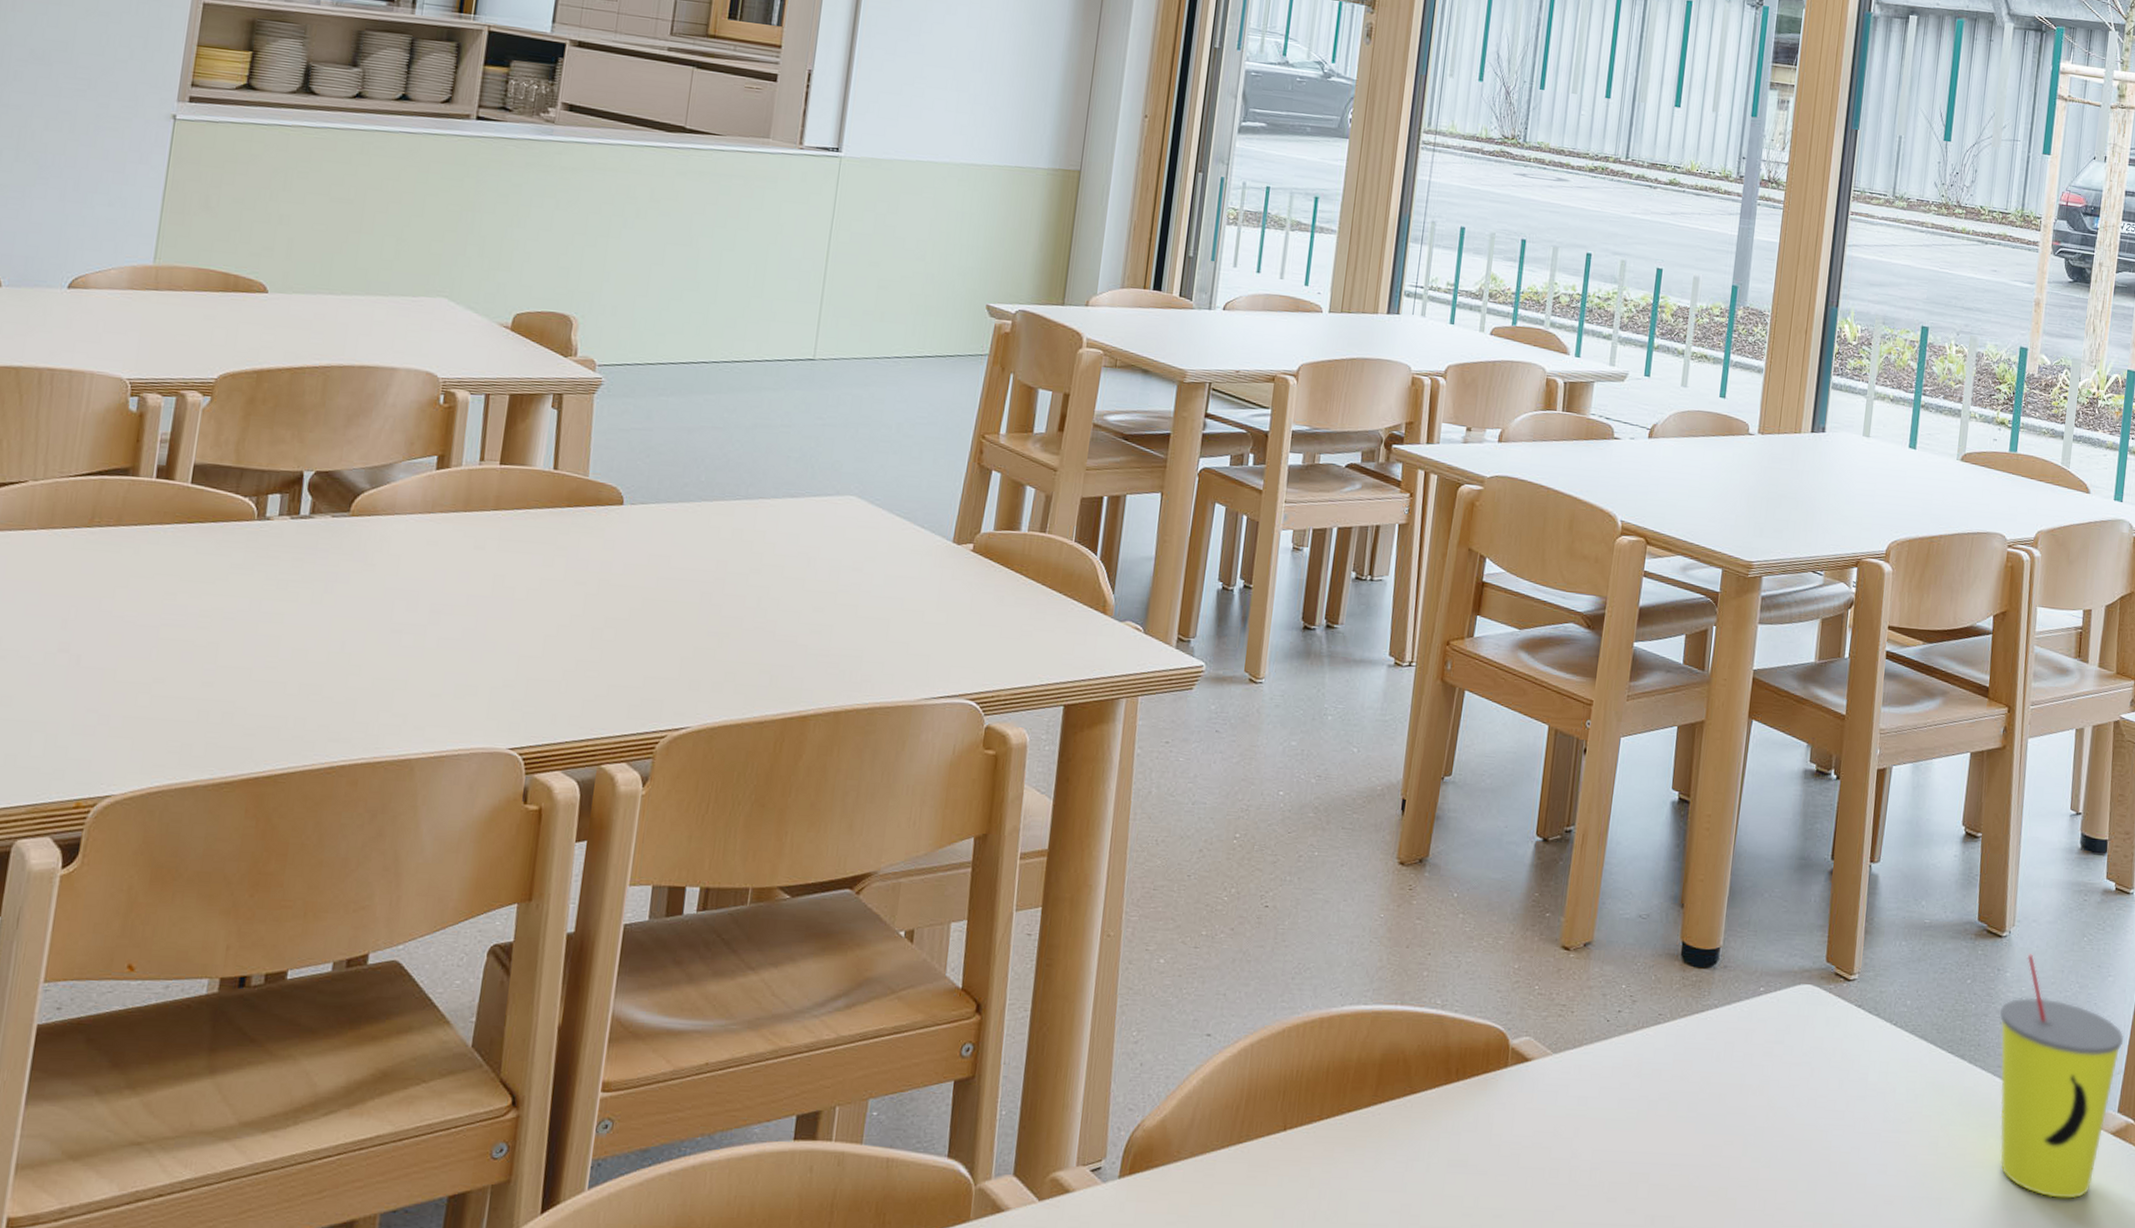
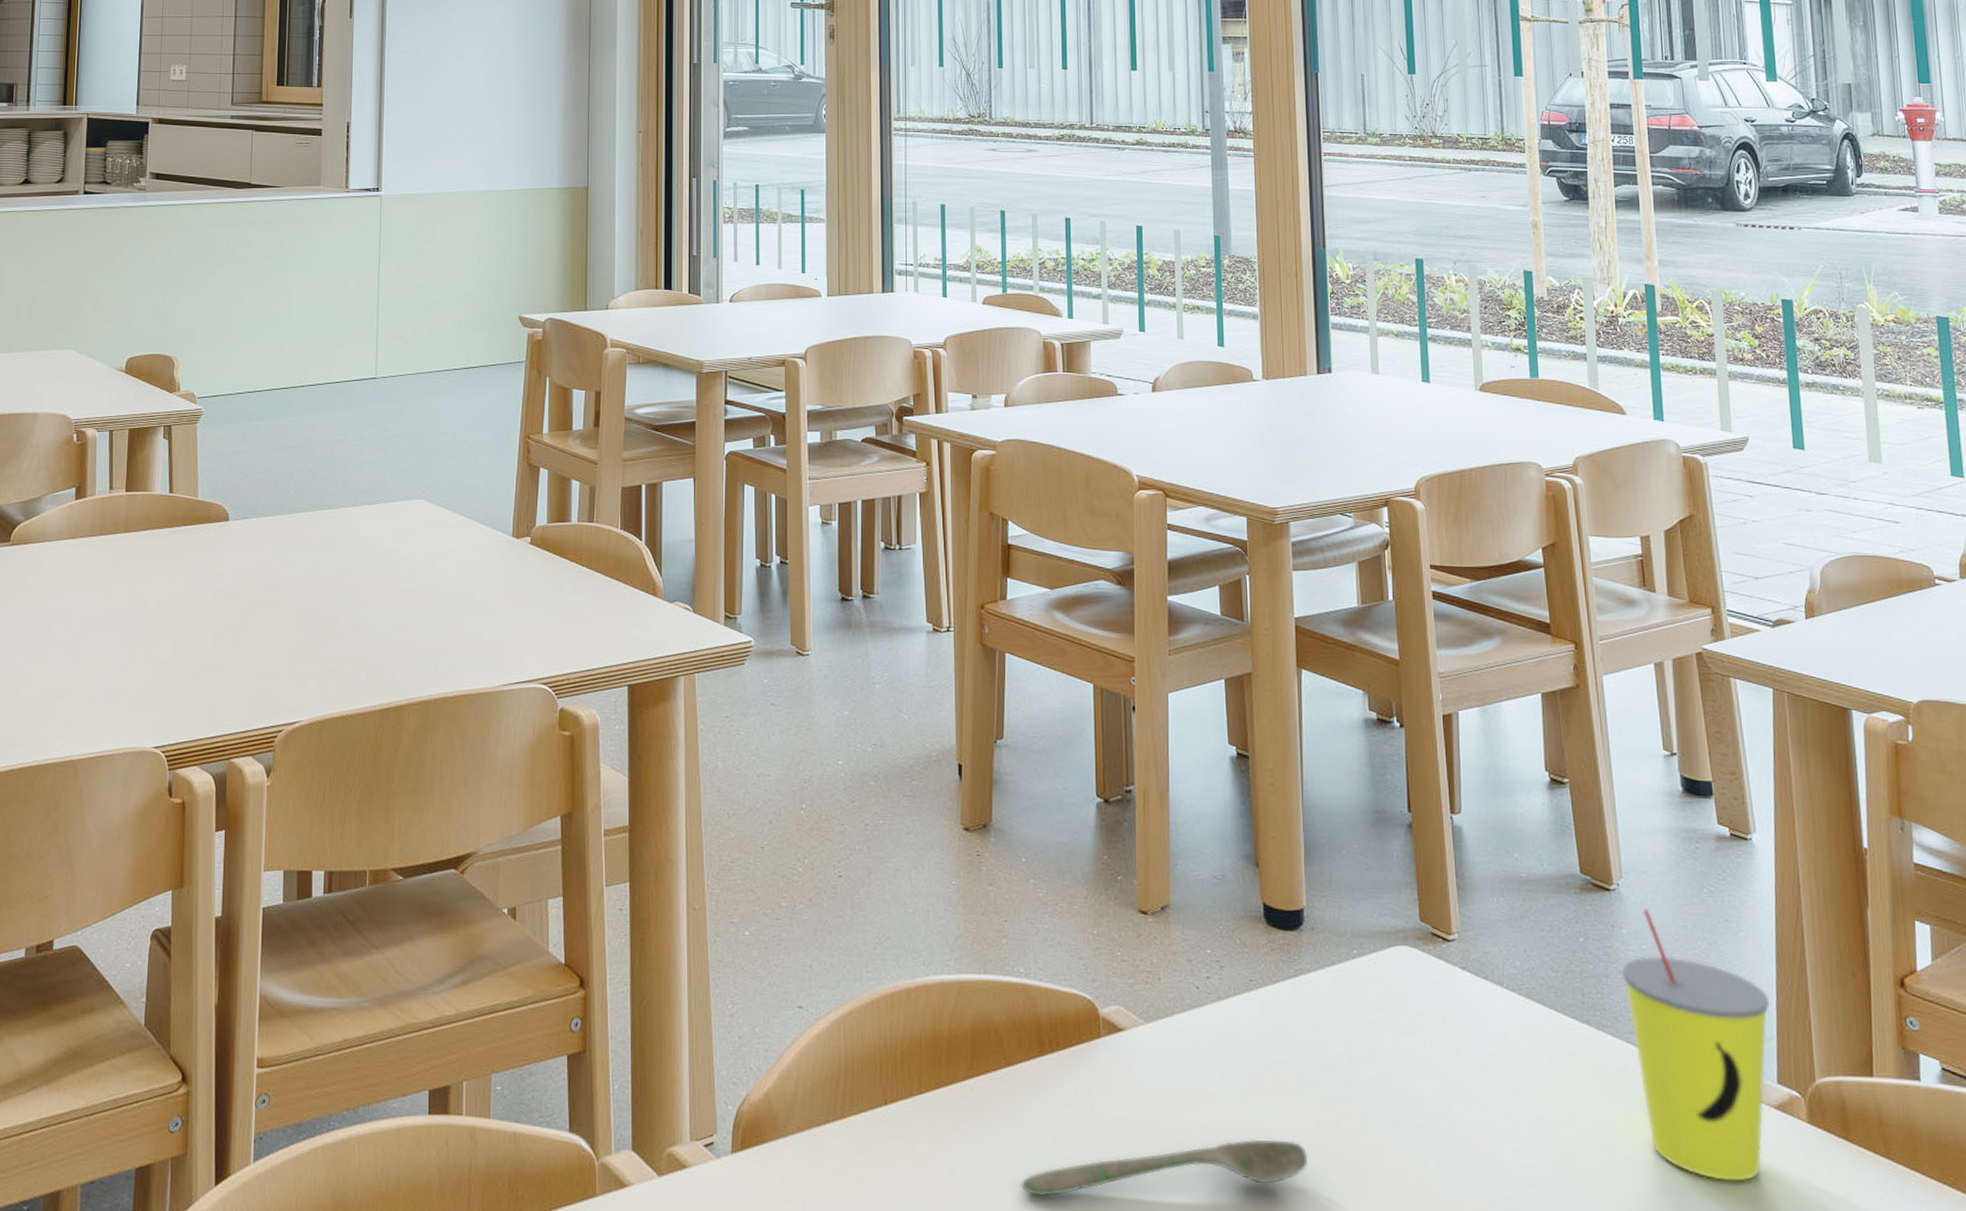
spoon: none [1409,1162,1689,1218] -> present [1021,1138,1309,1197]

